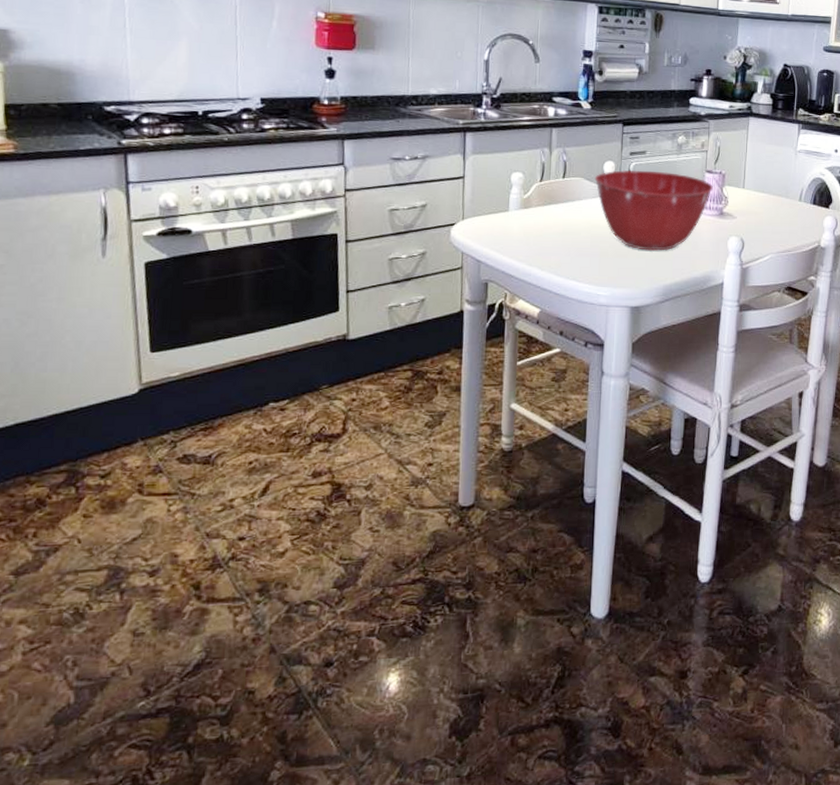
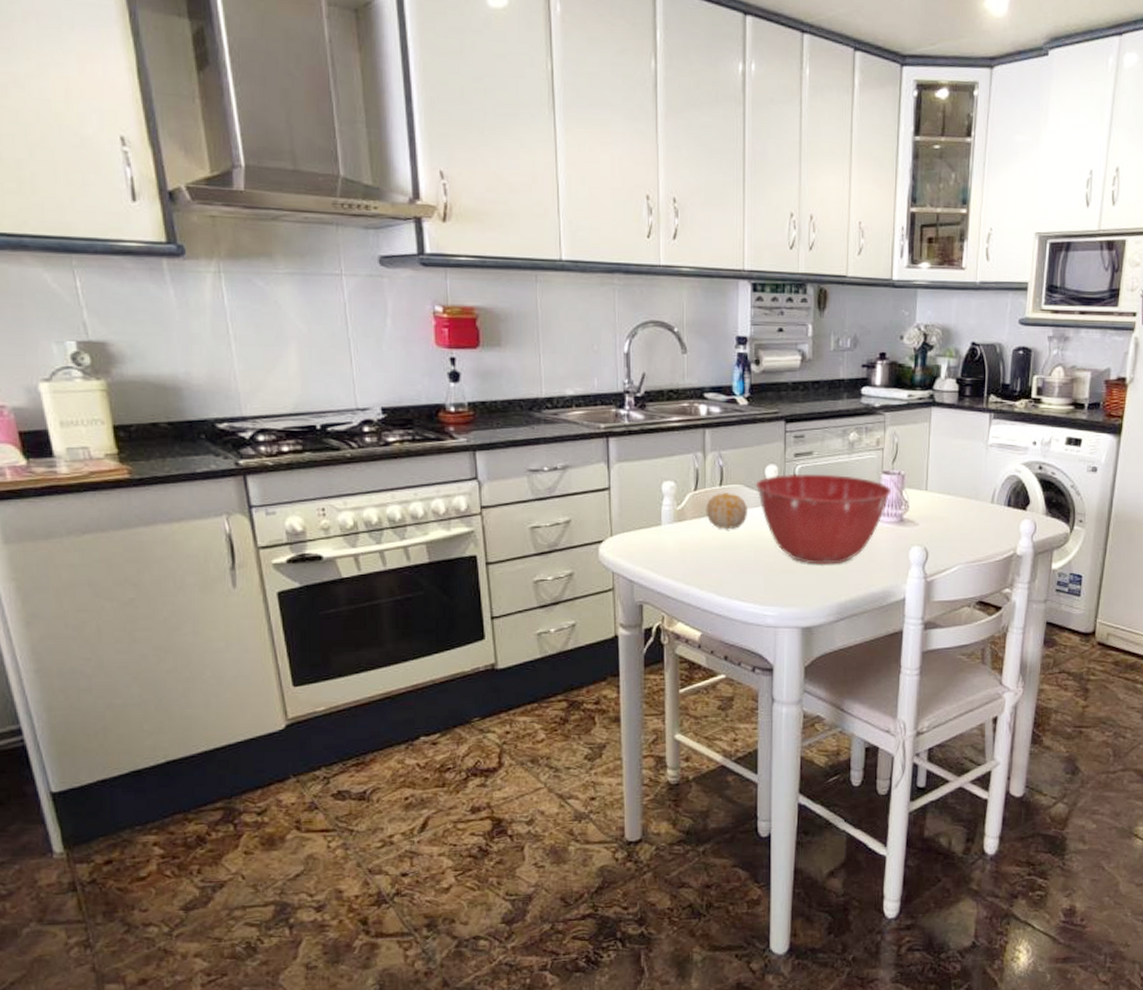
fruit: none [549,184,586,217] -> present [706,493,747,529]

